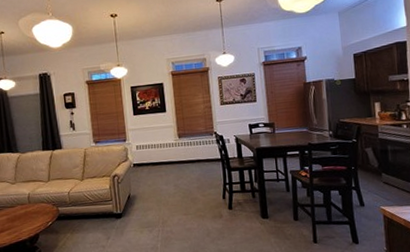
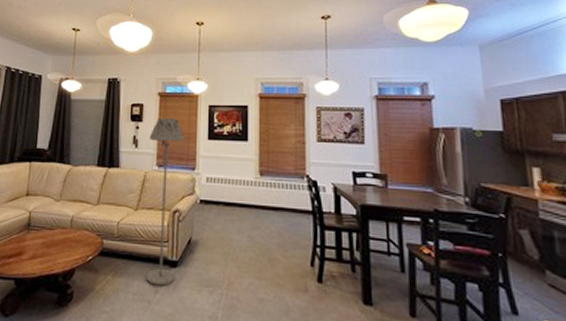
floor lamp: none [83,101,121,234] -> present [145,117,184,286]

